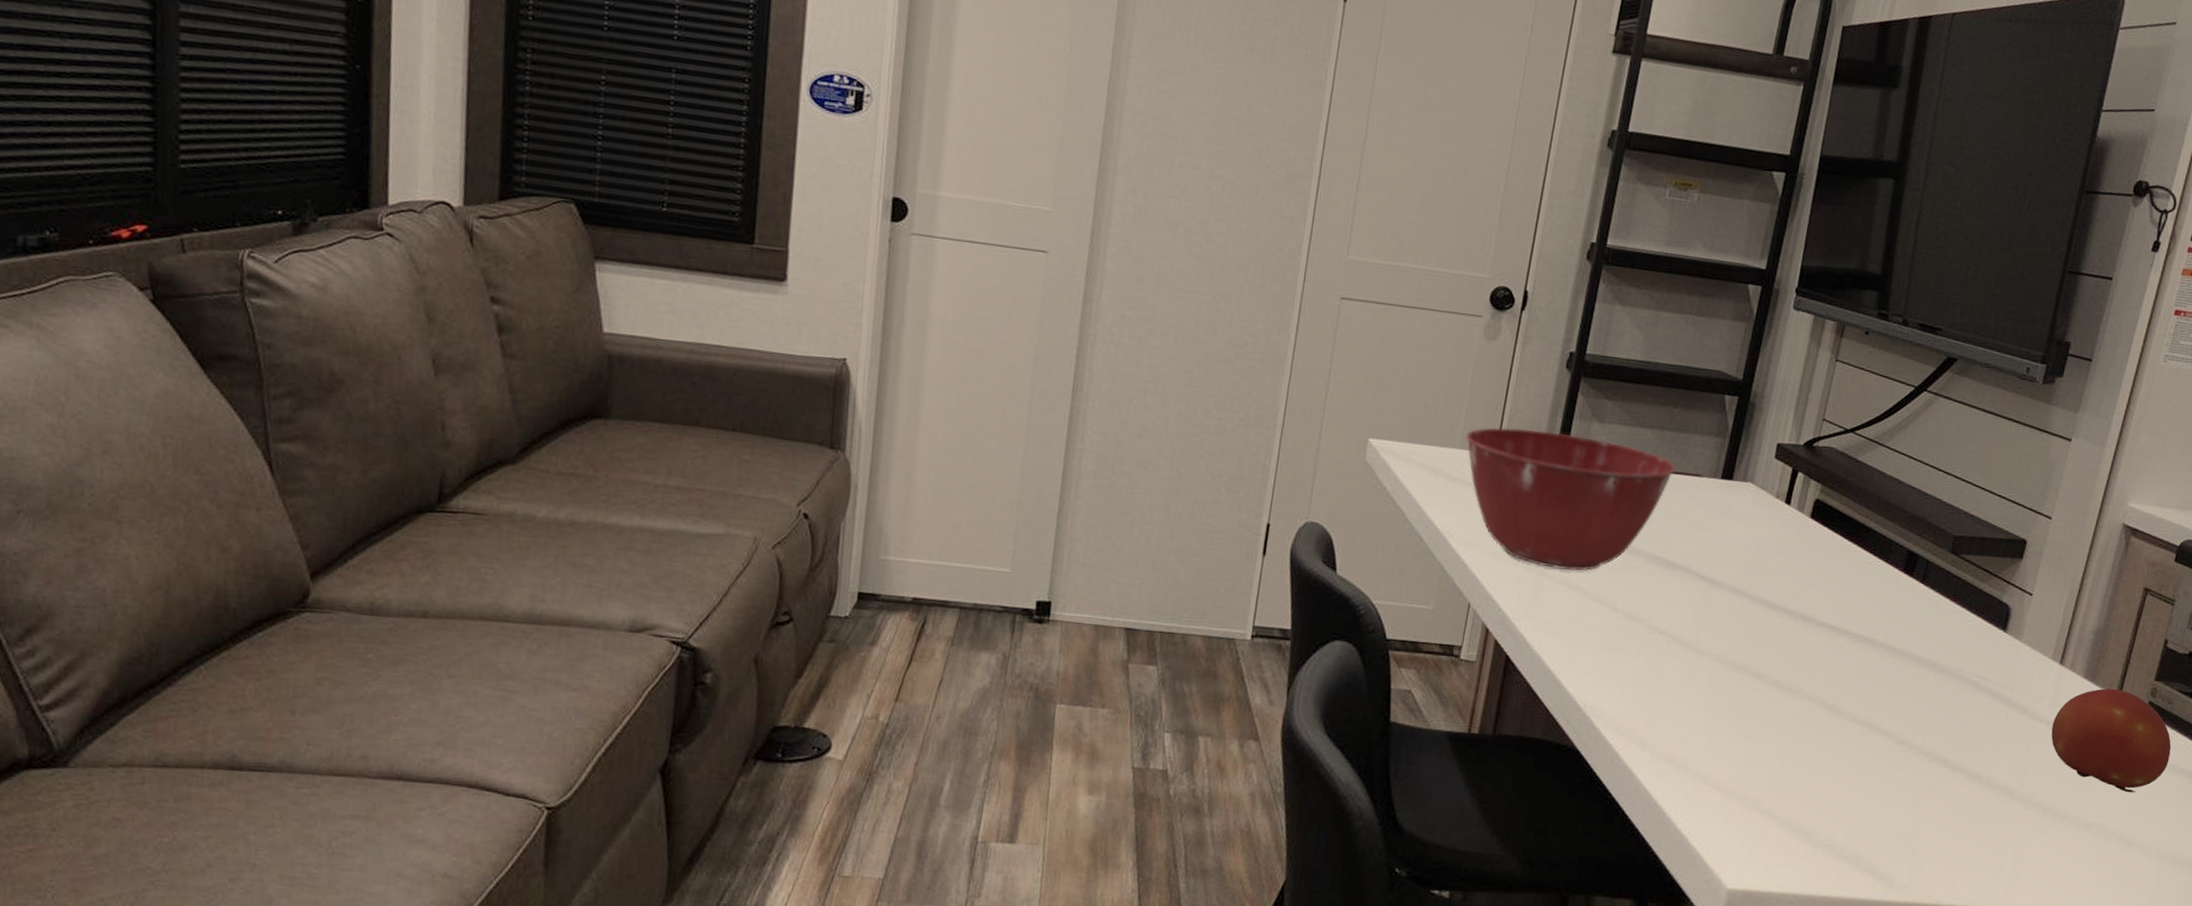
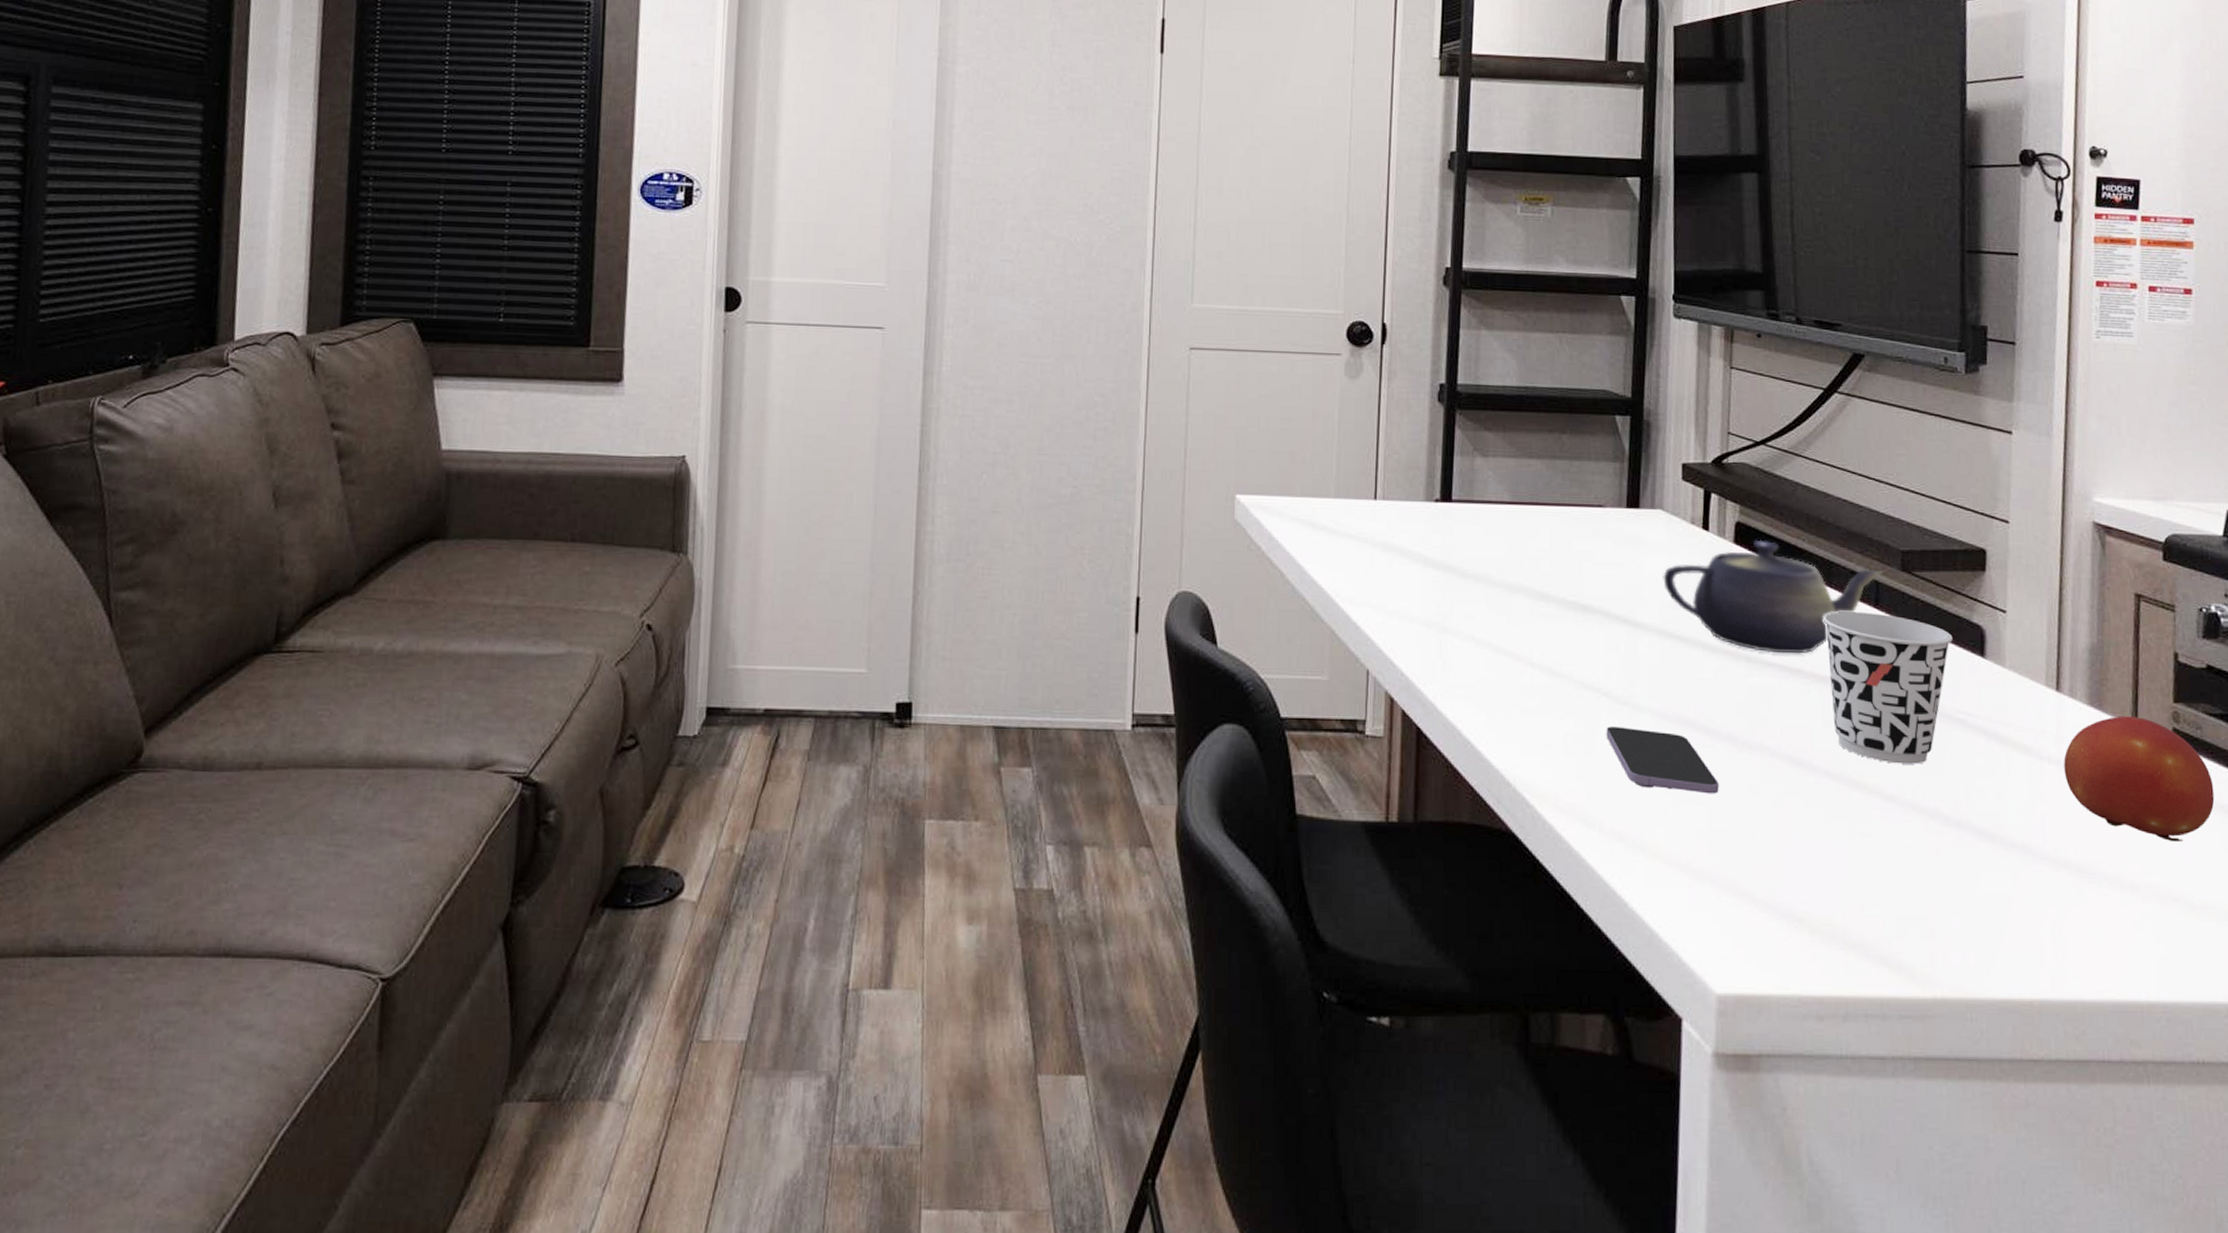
mixing bowl: present [1466,427,1676,572] -> none [1340,470,1575,625]
smartphone: none [1670,666,1760,729] -> present [1606,726,1719,794]
teapot: none [1742,516,1936,618] -> present [1663,539,1884,654]
cup: none [1866,583,1983,716] -> present [1823,611,1953,764]

